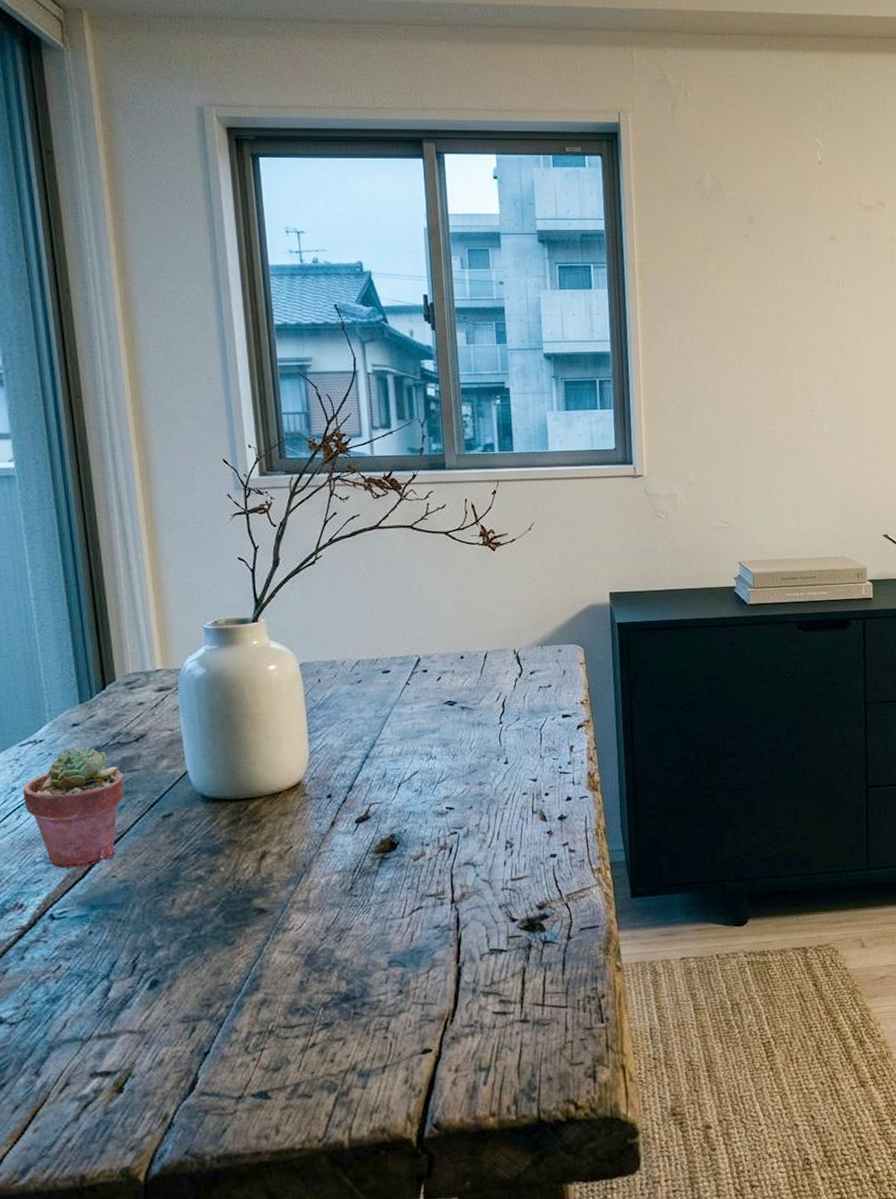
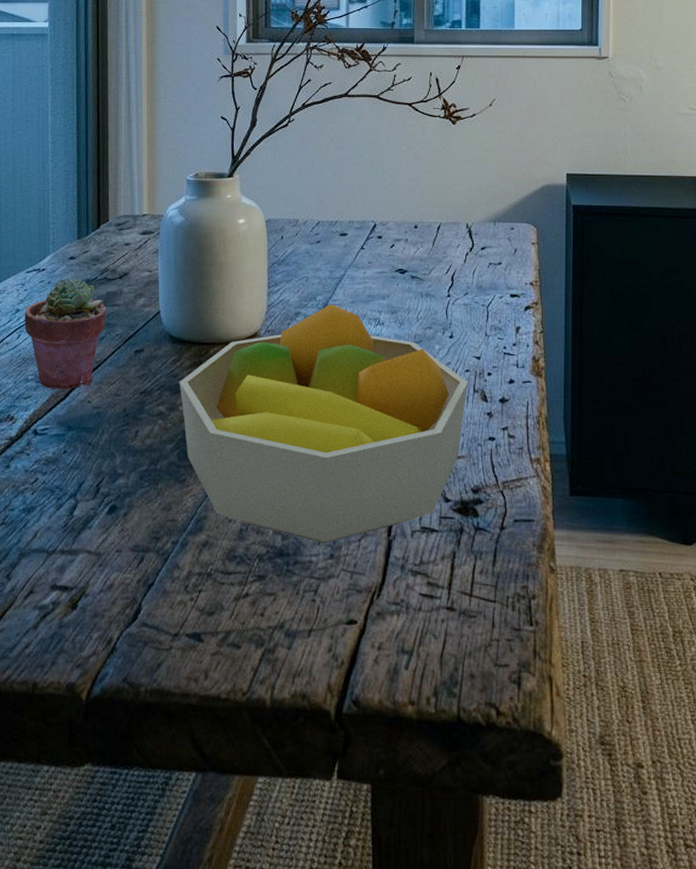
fruit bowl: none [217,743,527,982] -> present [179,303,469,544]

